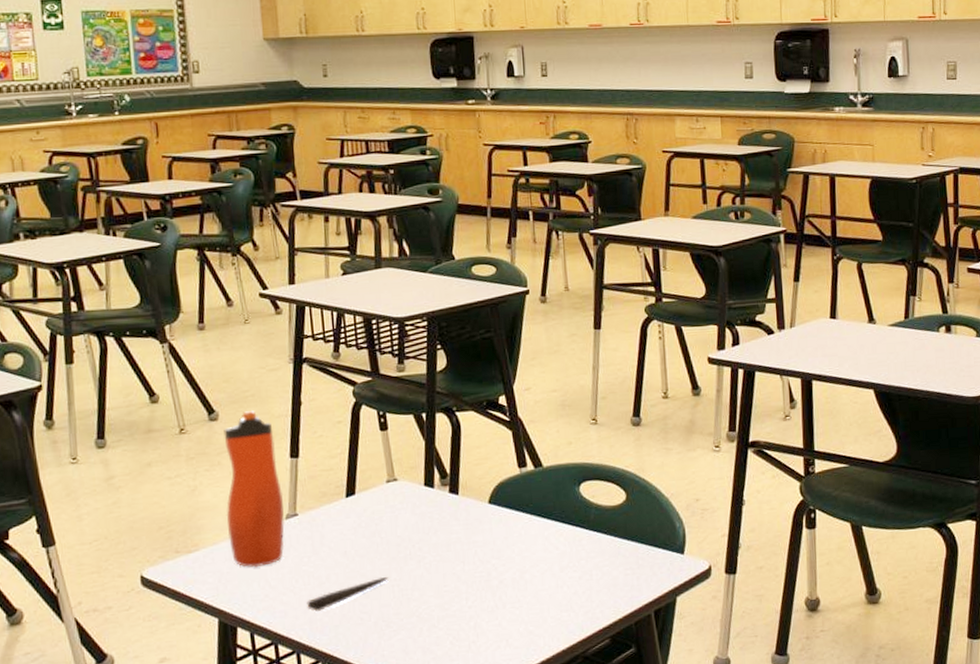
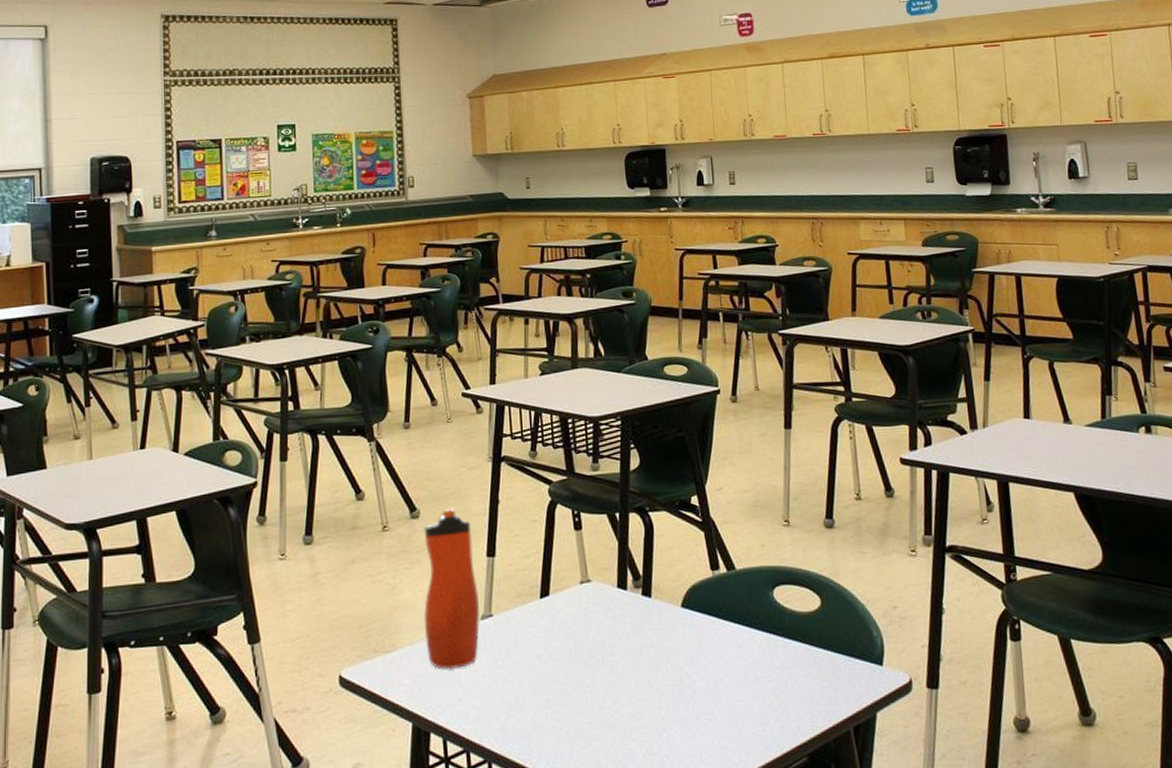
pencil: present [307,576,388,611] -> none [499,682,581,718]

